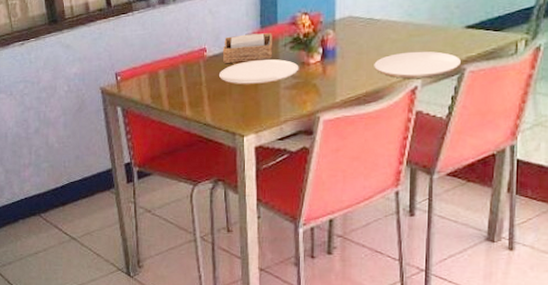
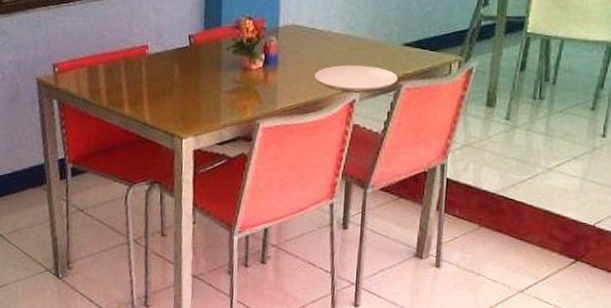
plate: present [219,59,299,85] -> none [160,62,241,87]
napkin holder: present [222,33,273,63] -> none [164,34,216,63]

